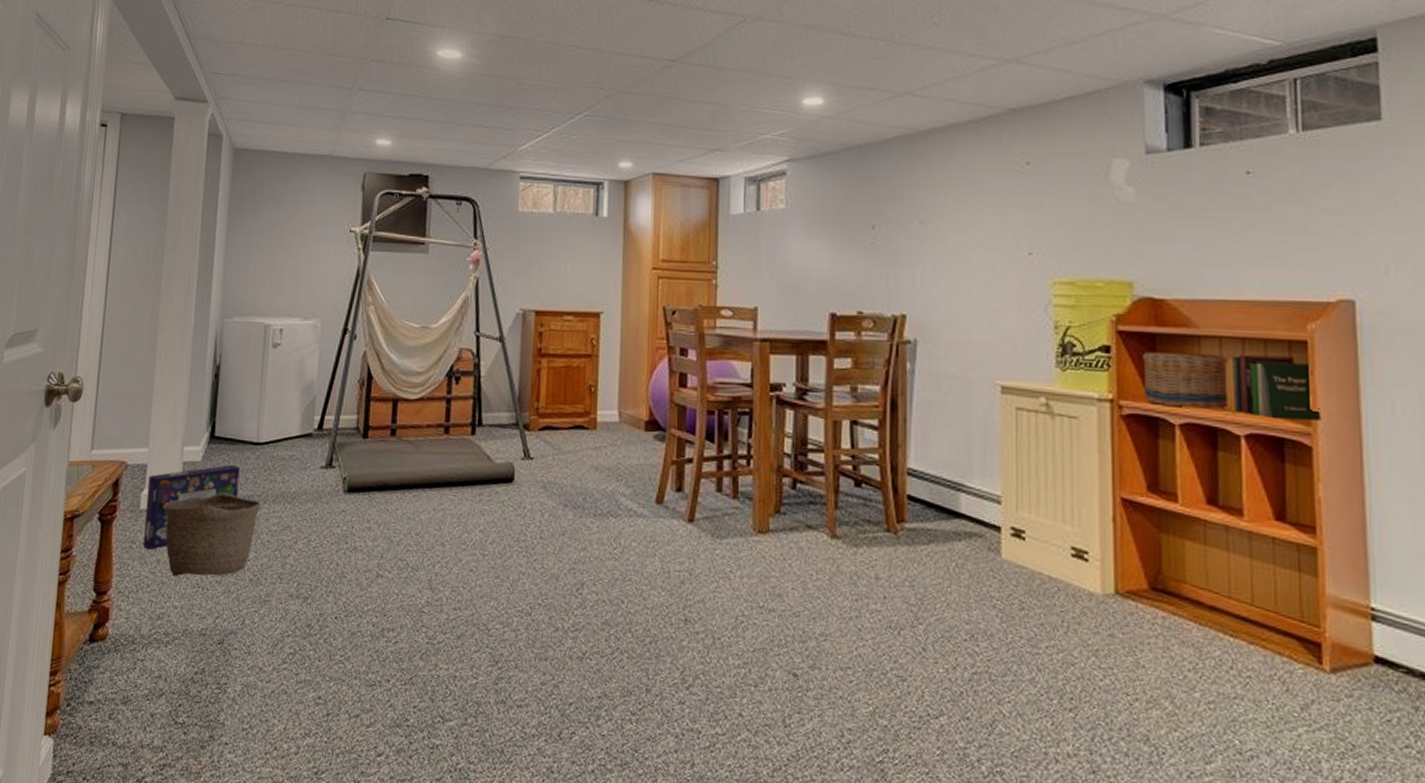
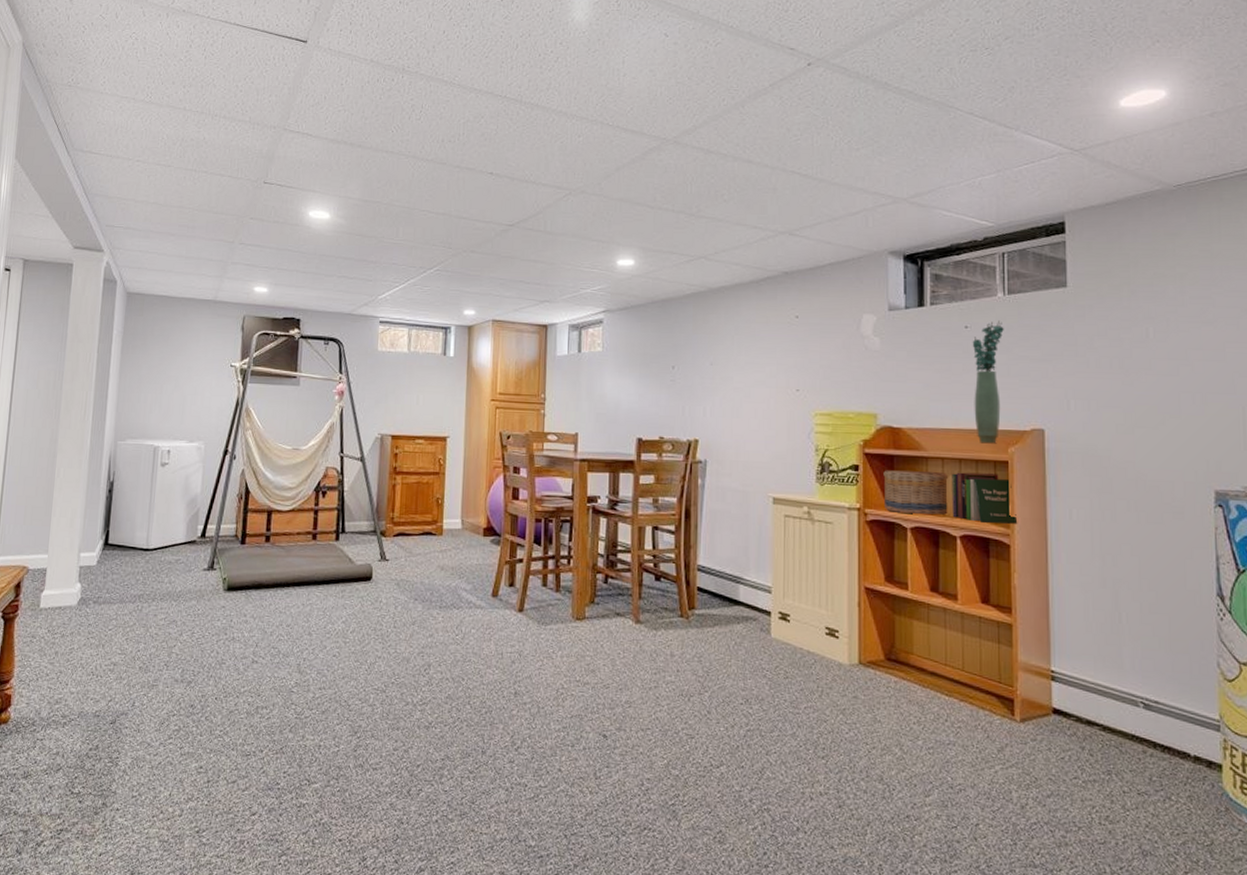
toy box: present [143,464,240,549] -> none [42,568,131,643]
basket: present [165,492,261,577] -> none [63,592,150,666]
vase: none [1256,163,1298,319] -> present [972,320,1004,444]

